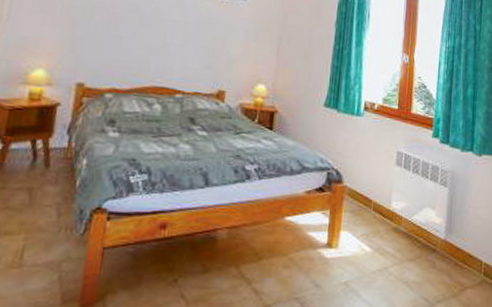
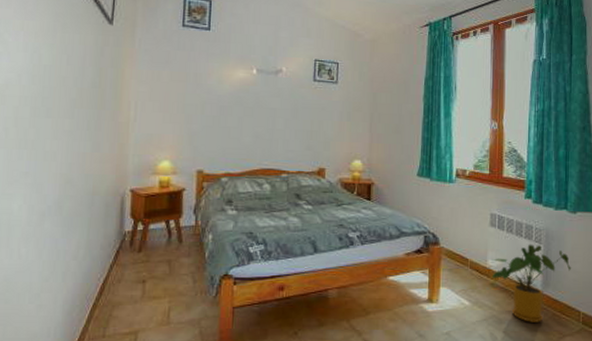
house plant: none [395,186,476,273] -> present [491,244,572,322]

